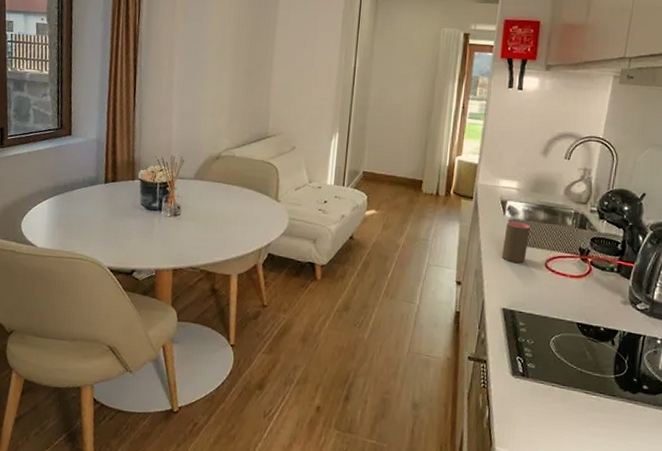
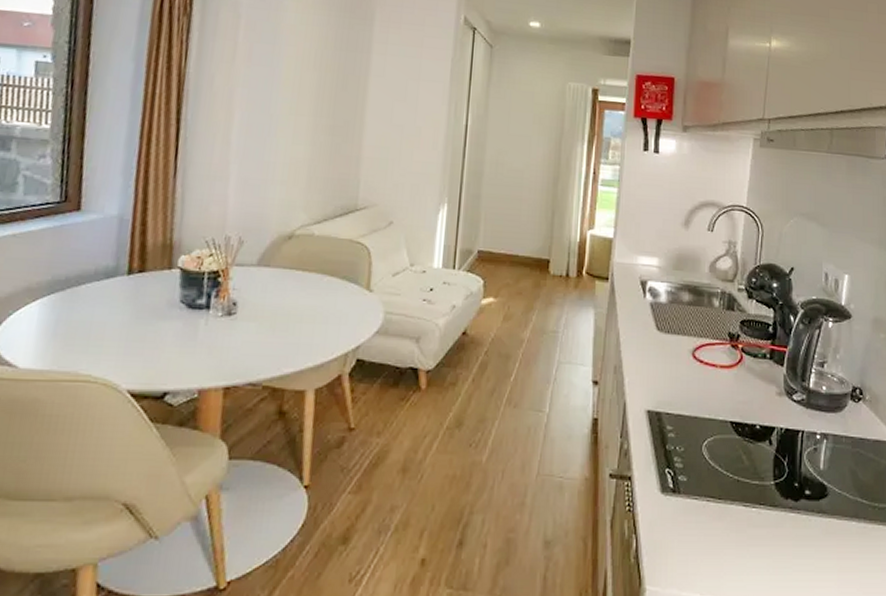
cup: present [501,221,530,263] -> none [643,305,674,354]

